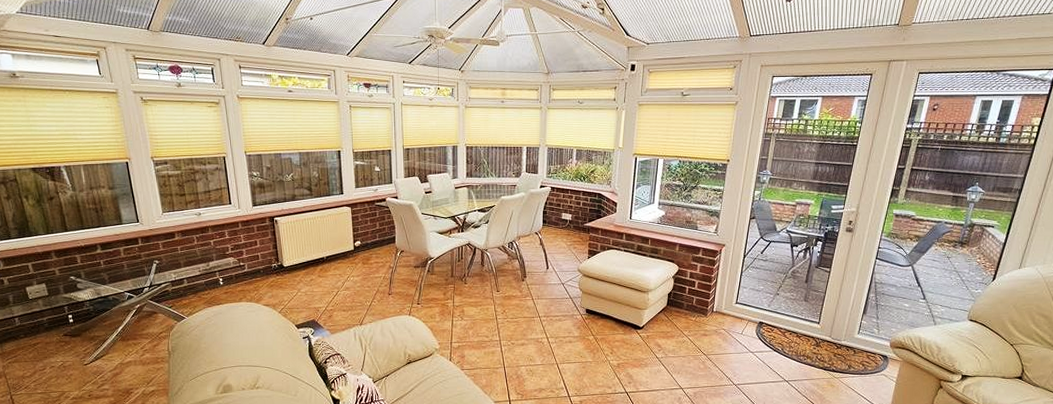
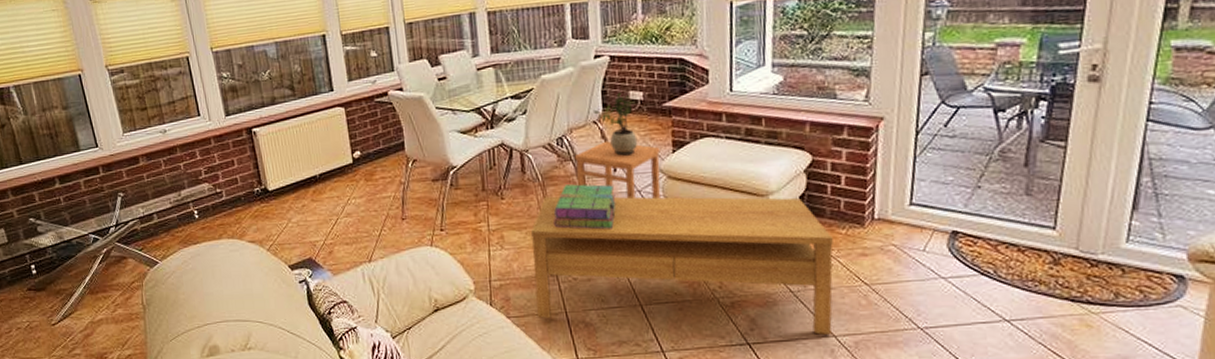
coffee table: none [483,284,687,387] -> present [531,196,833,335]
stack of books: none [501,276,546,309] -> present [554,184,616,230]
side table: none [520,247,580,289] -> present [574,140,661,199]
potted plant: none [537,213,565,258] -> present [594,92,638,156]

